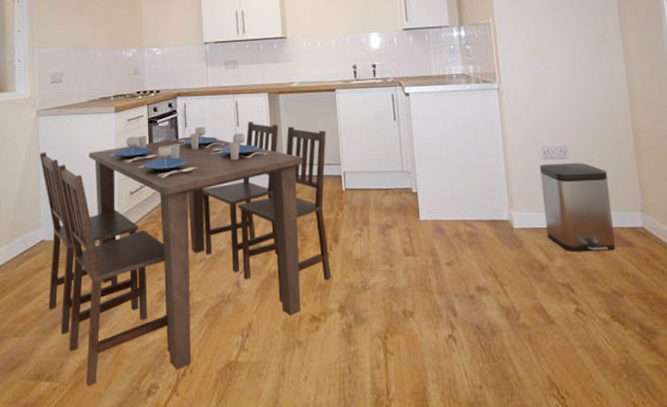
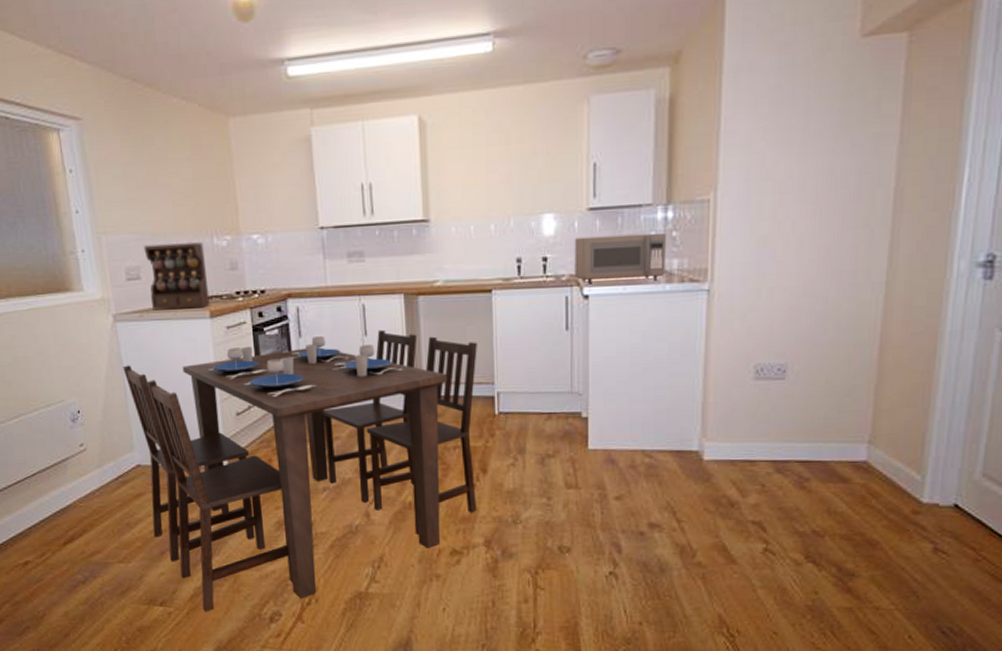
spice rack: none [67,54,116,107] -> present [143,242,210,310]
microwave: none [395,46,465,84] -> present [574,232,667,283]
pedal bin: present [539,163,615,253] -> none [743,385,835,488]

